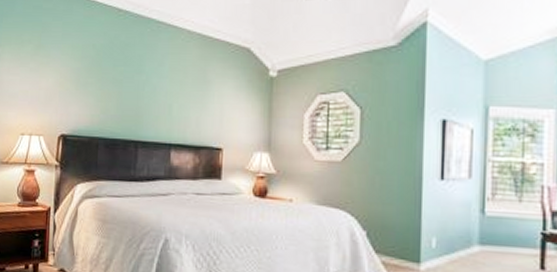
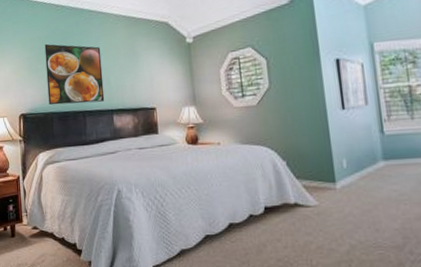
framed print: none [95,54,166,133] -> present [44,43,105,106]

